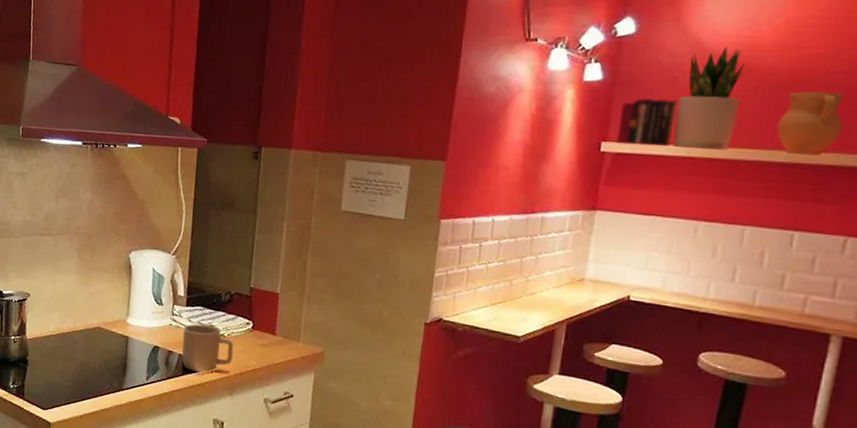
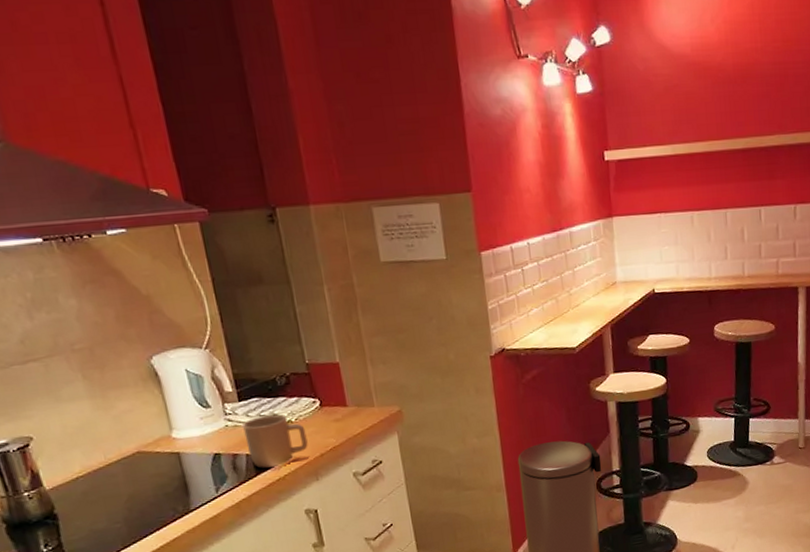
books: present [615,98,677,147] -> none [613,103,659,151]
planter: present [672,46,746,150] -> none [657,47,705,148]
ceramic jug: present [776,91,845,156] -> none [733,82,778,140]

